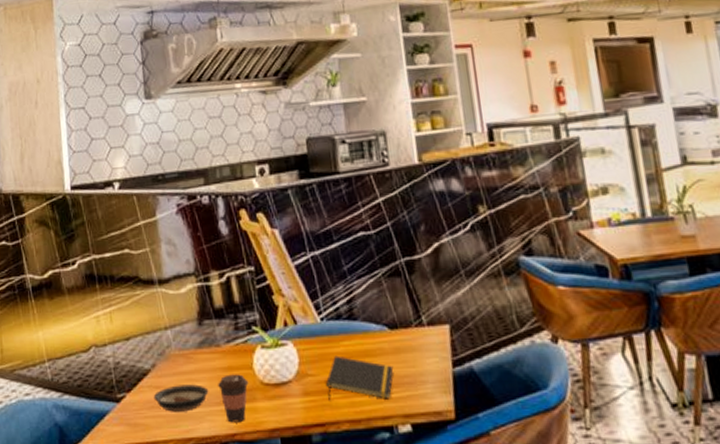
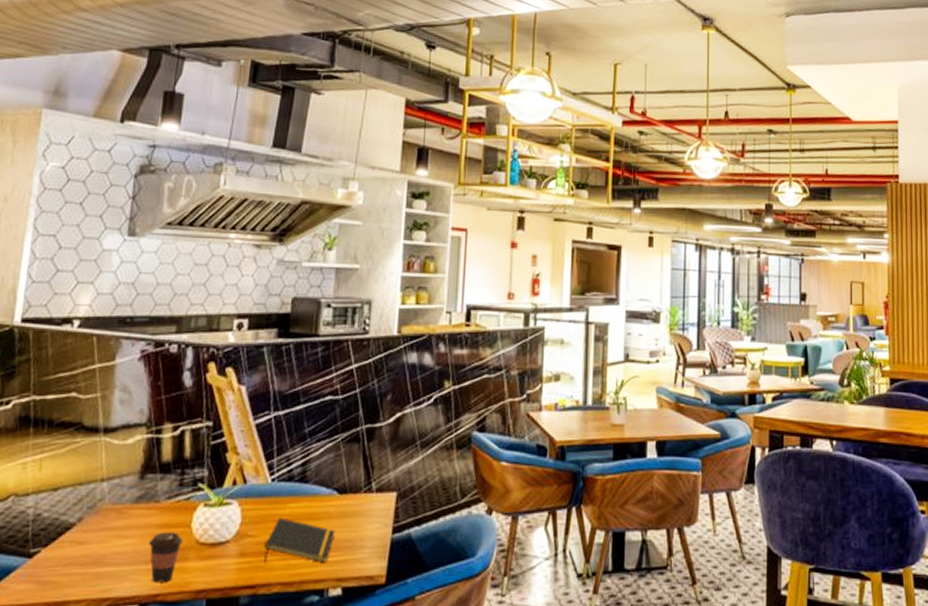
saucer: present [153,384,209,412] -> none [73,541,138,570]

